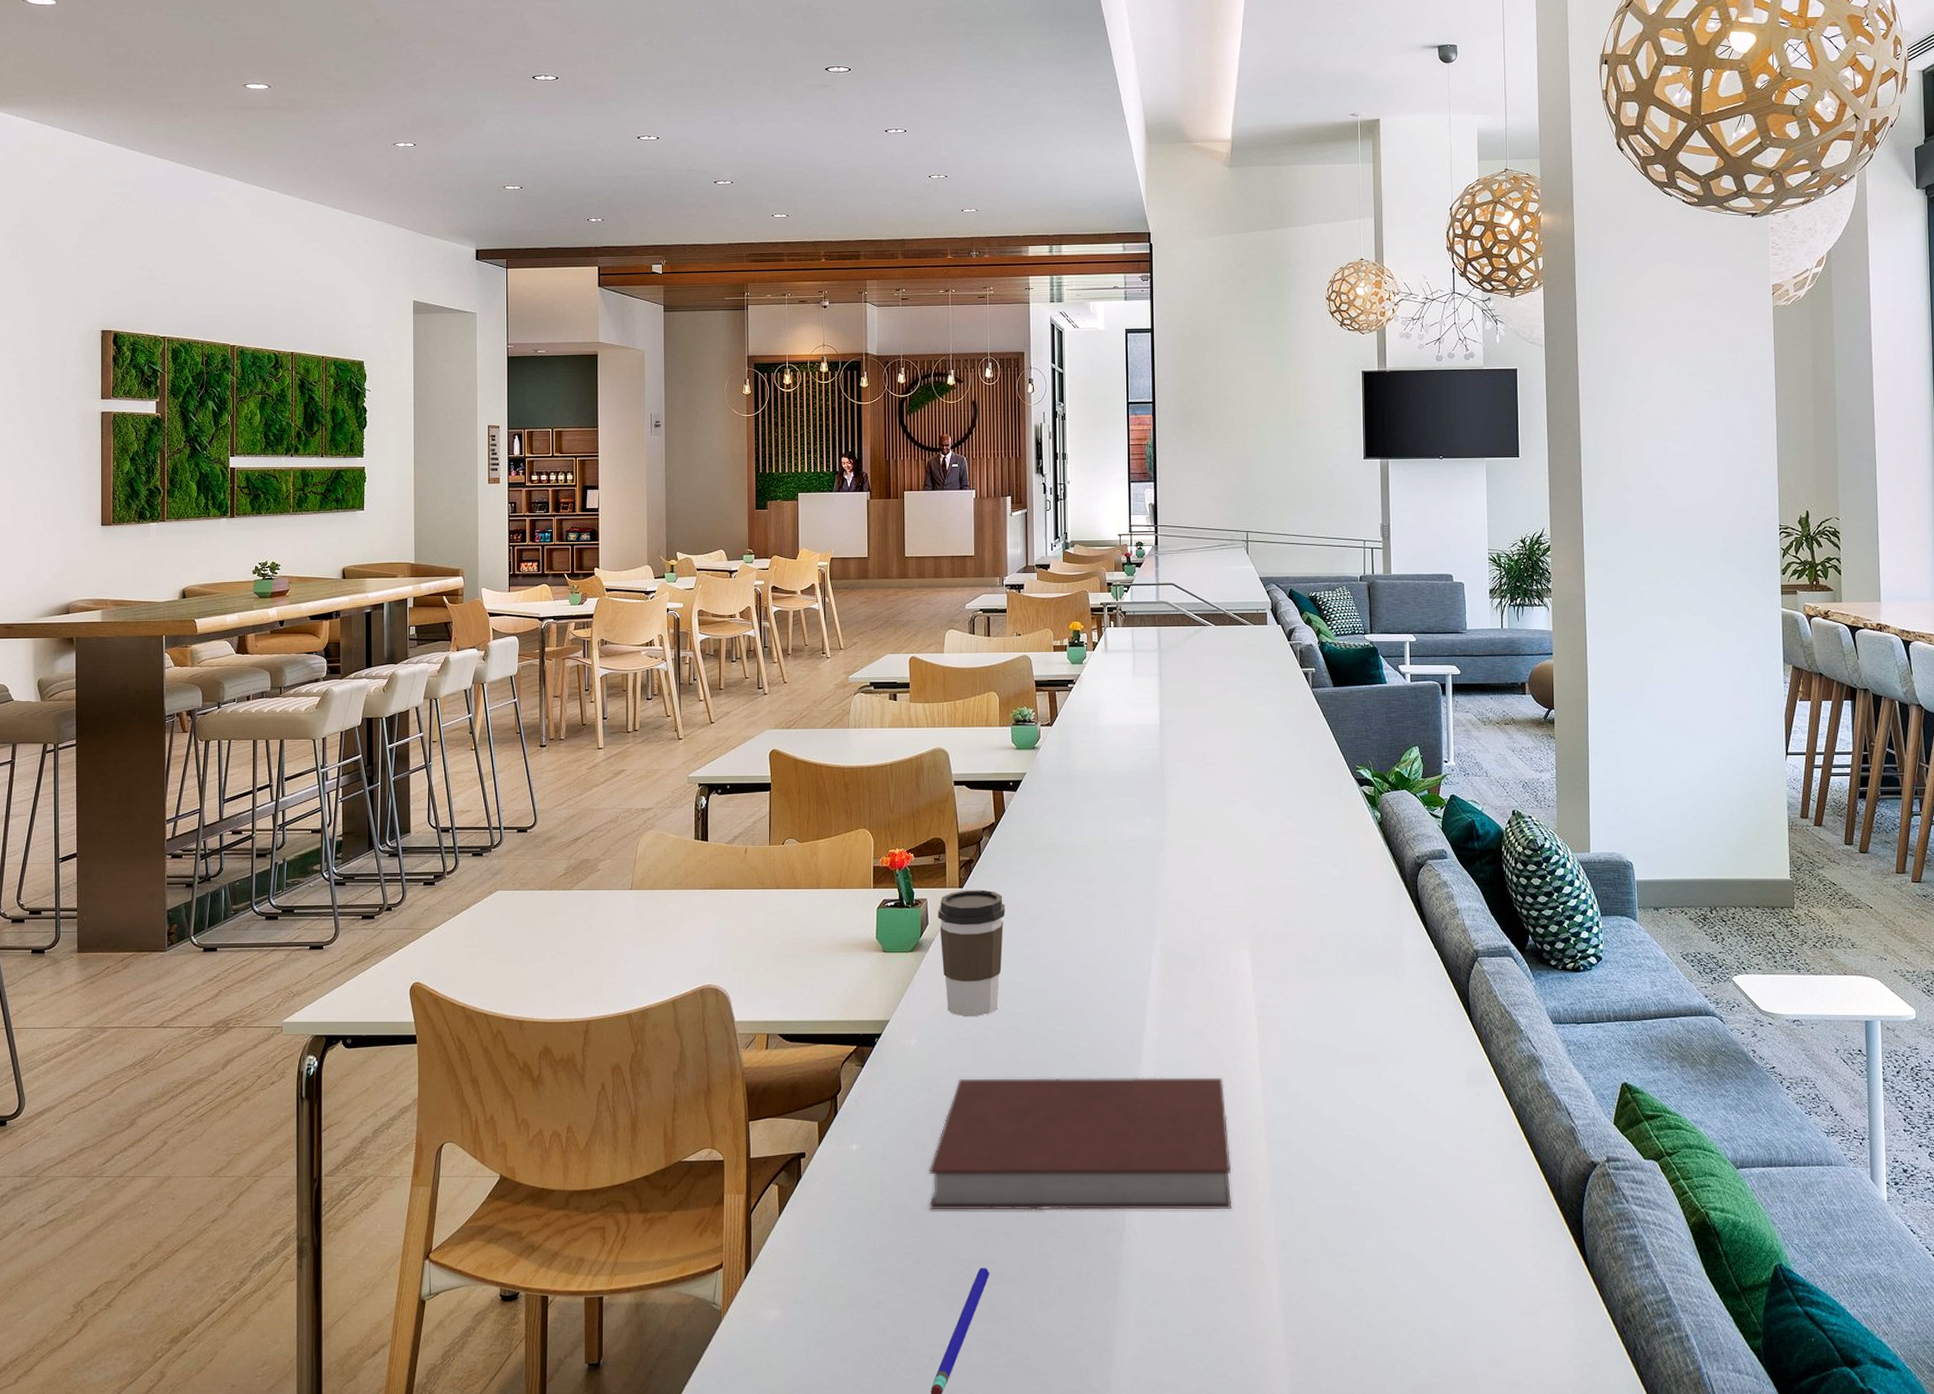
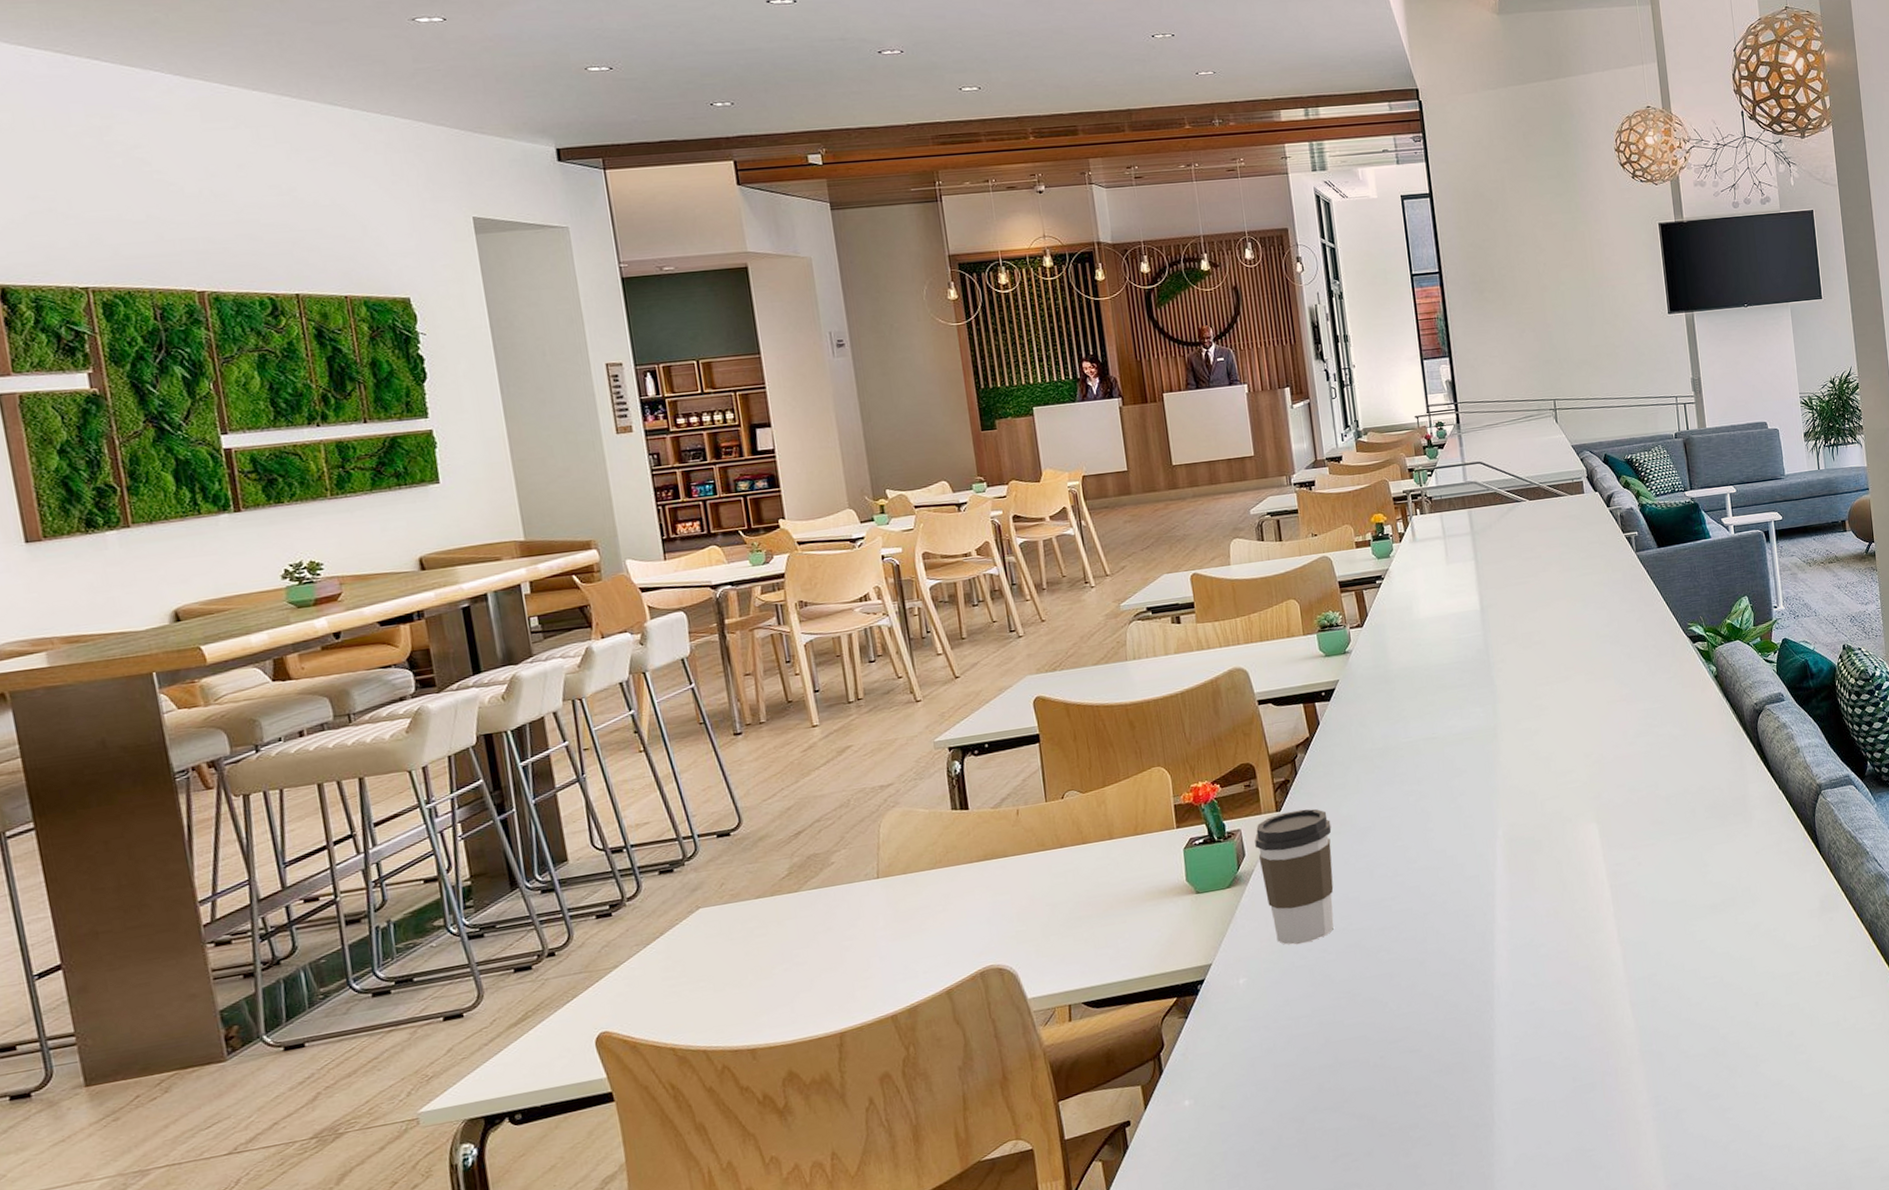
notebook: present [928,1077,1232,1211] -> none [1274,953,1602,1149]

